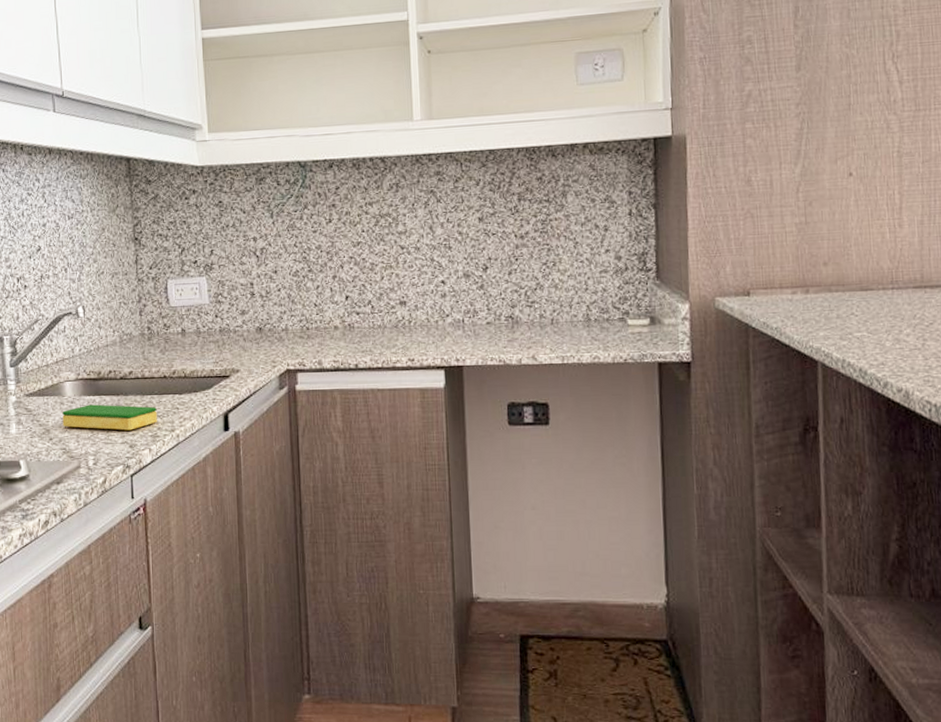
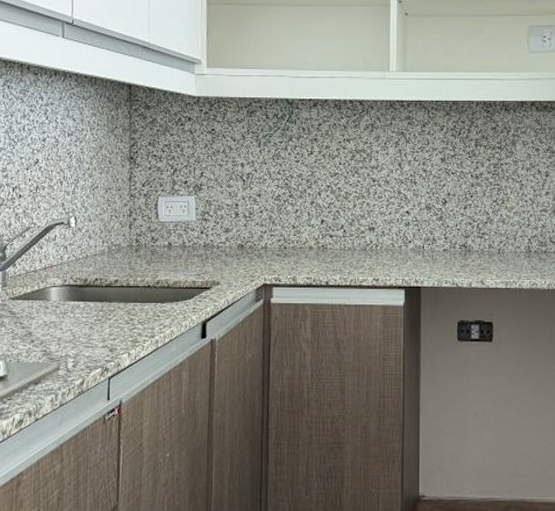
dish sponge: present [62,404,157,431] -> none [45,309,139,335]

